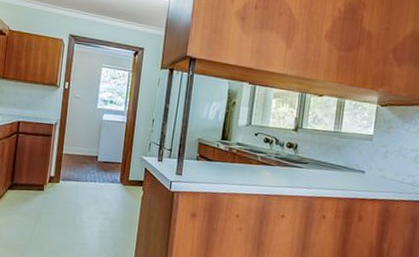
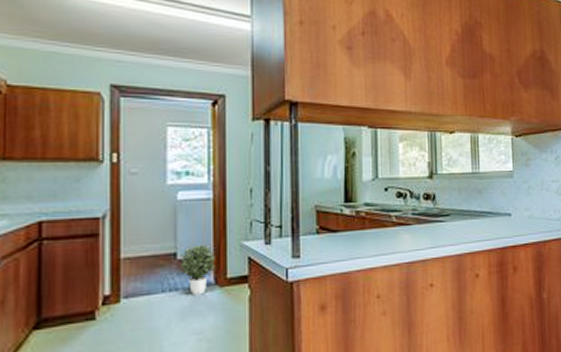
potted plant: none [99,153,123,188] -> present [180,244,215,296]

